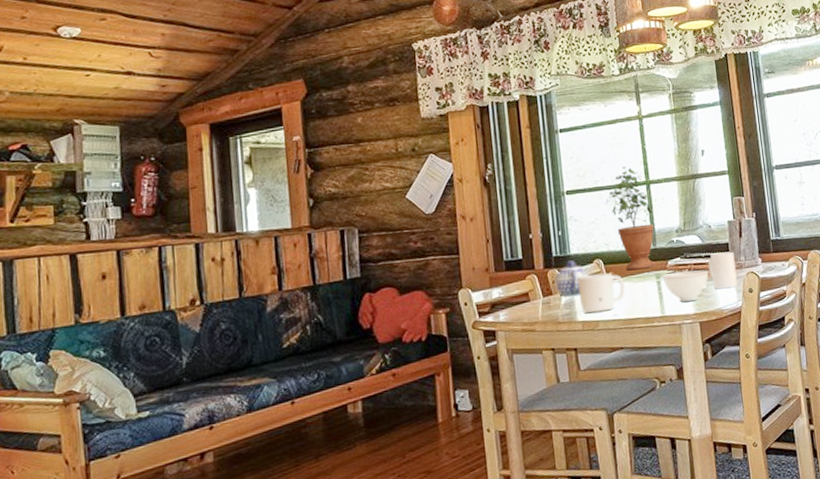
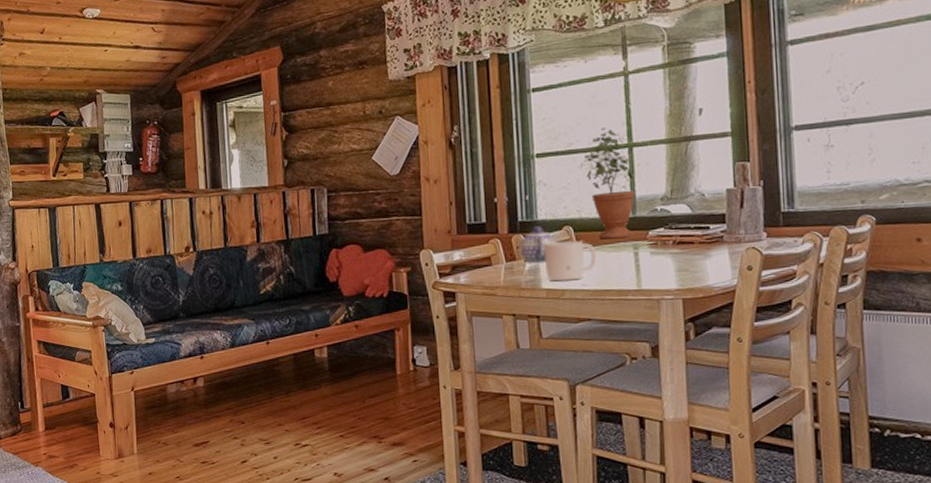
bowl: present [661,269,709,302] -> none [640,242,698,277]
cup: present [707,251,738,290] -> none [697,223,734,265]

